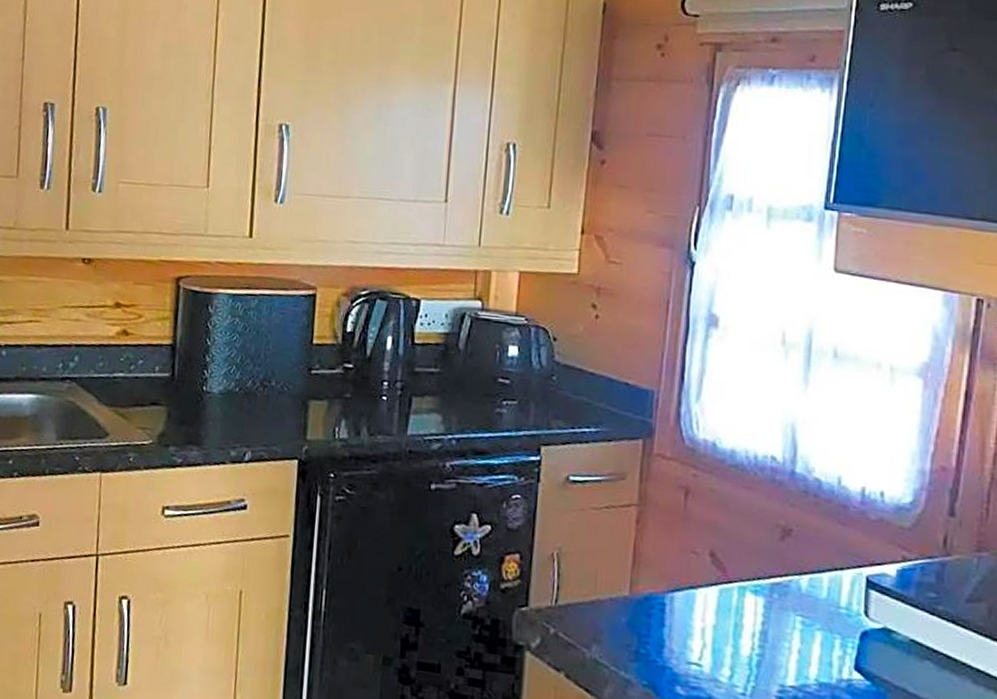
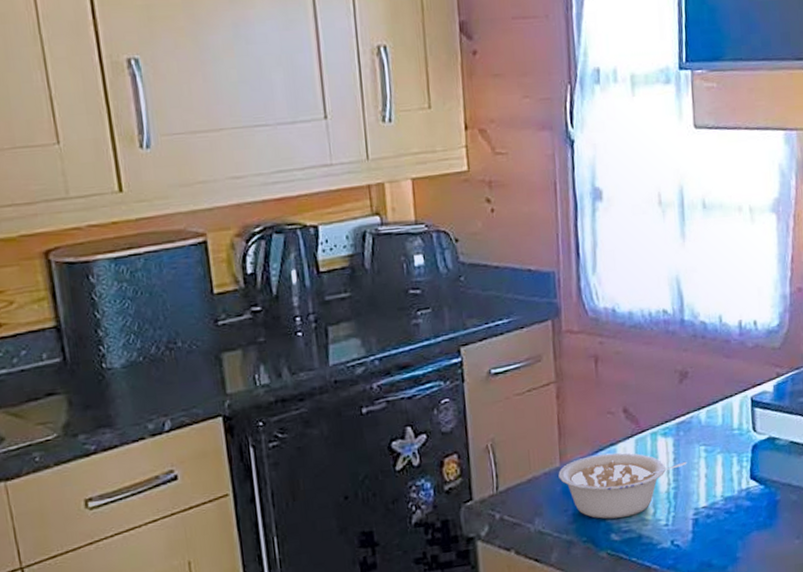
legume: none [625,593,778,673] -> present [558,452,687,519]

